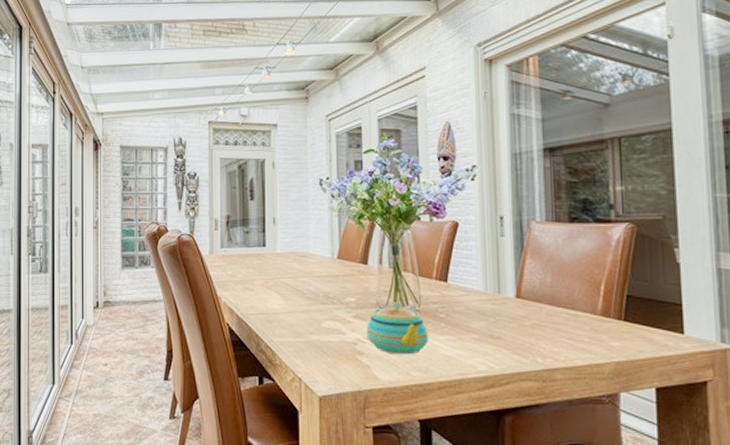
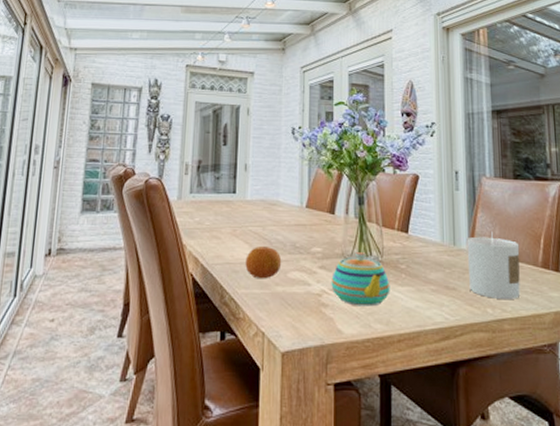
fruit: none [279,296,315,328] -> present [245,245,282,279]
candle: none [513,279,576,348] -> present [467,231,521,299]

